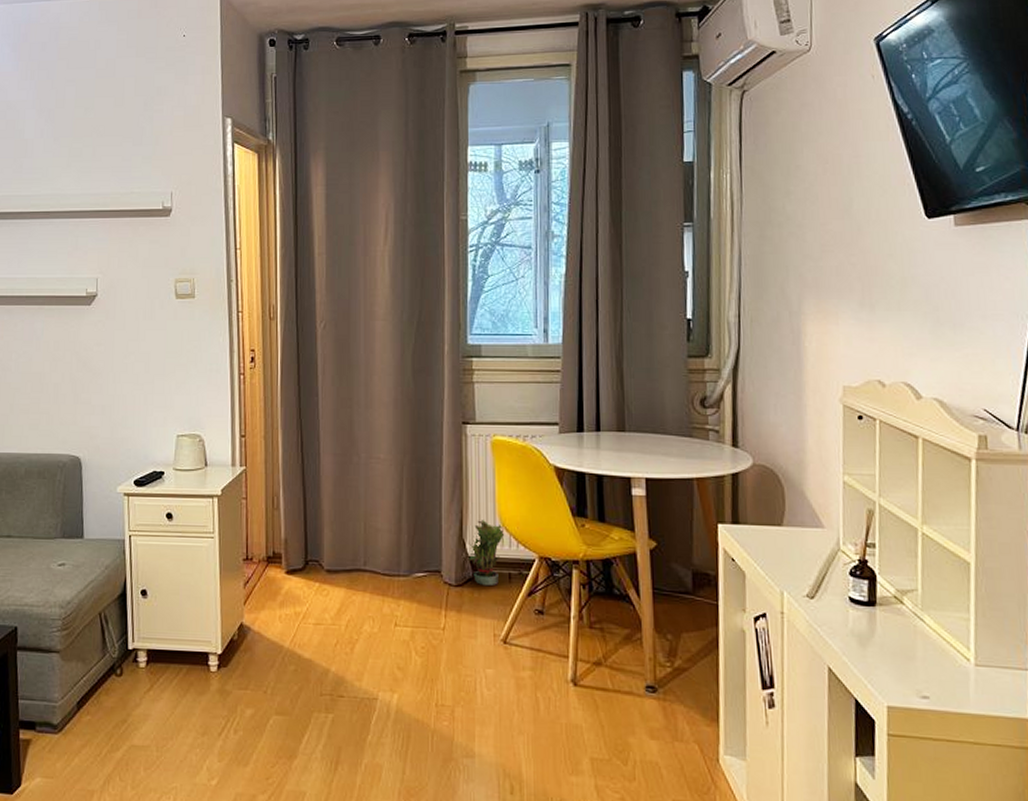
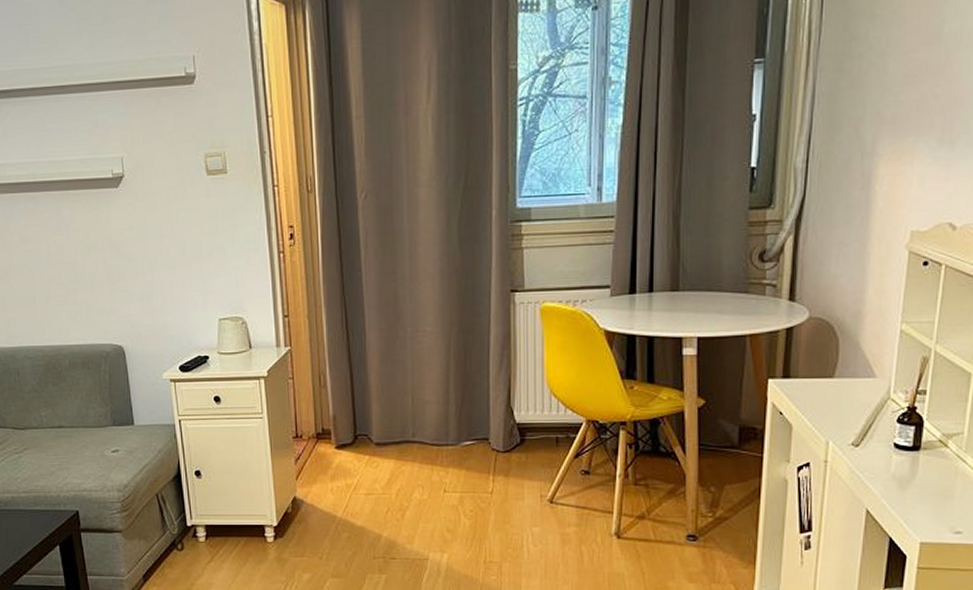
potted plant: present [469,519,504,585] -> none [517,386,552,450]

